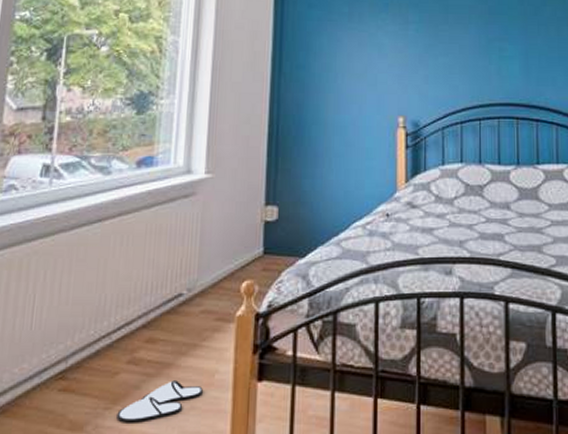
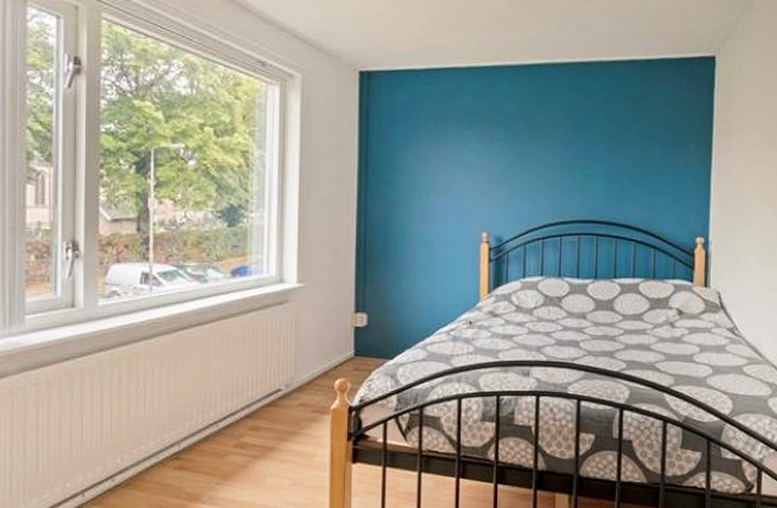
slippers: present [117,380,203,423] -> none [228,462,303,495]

